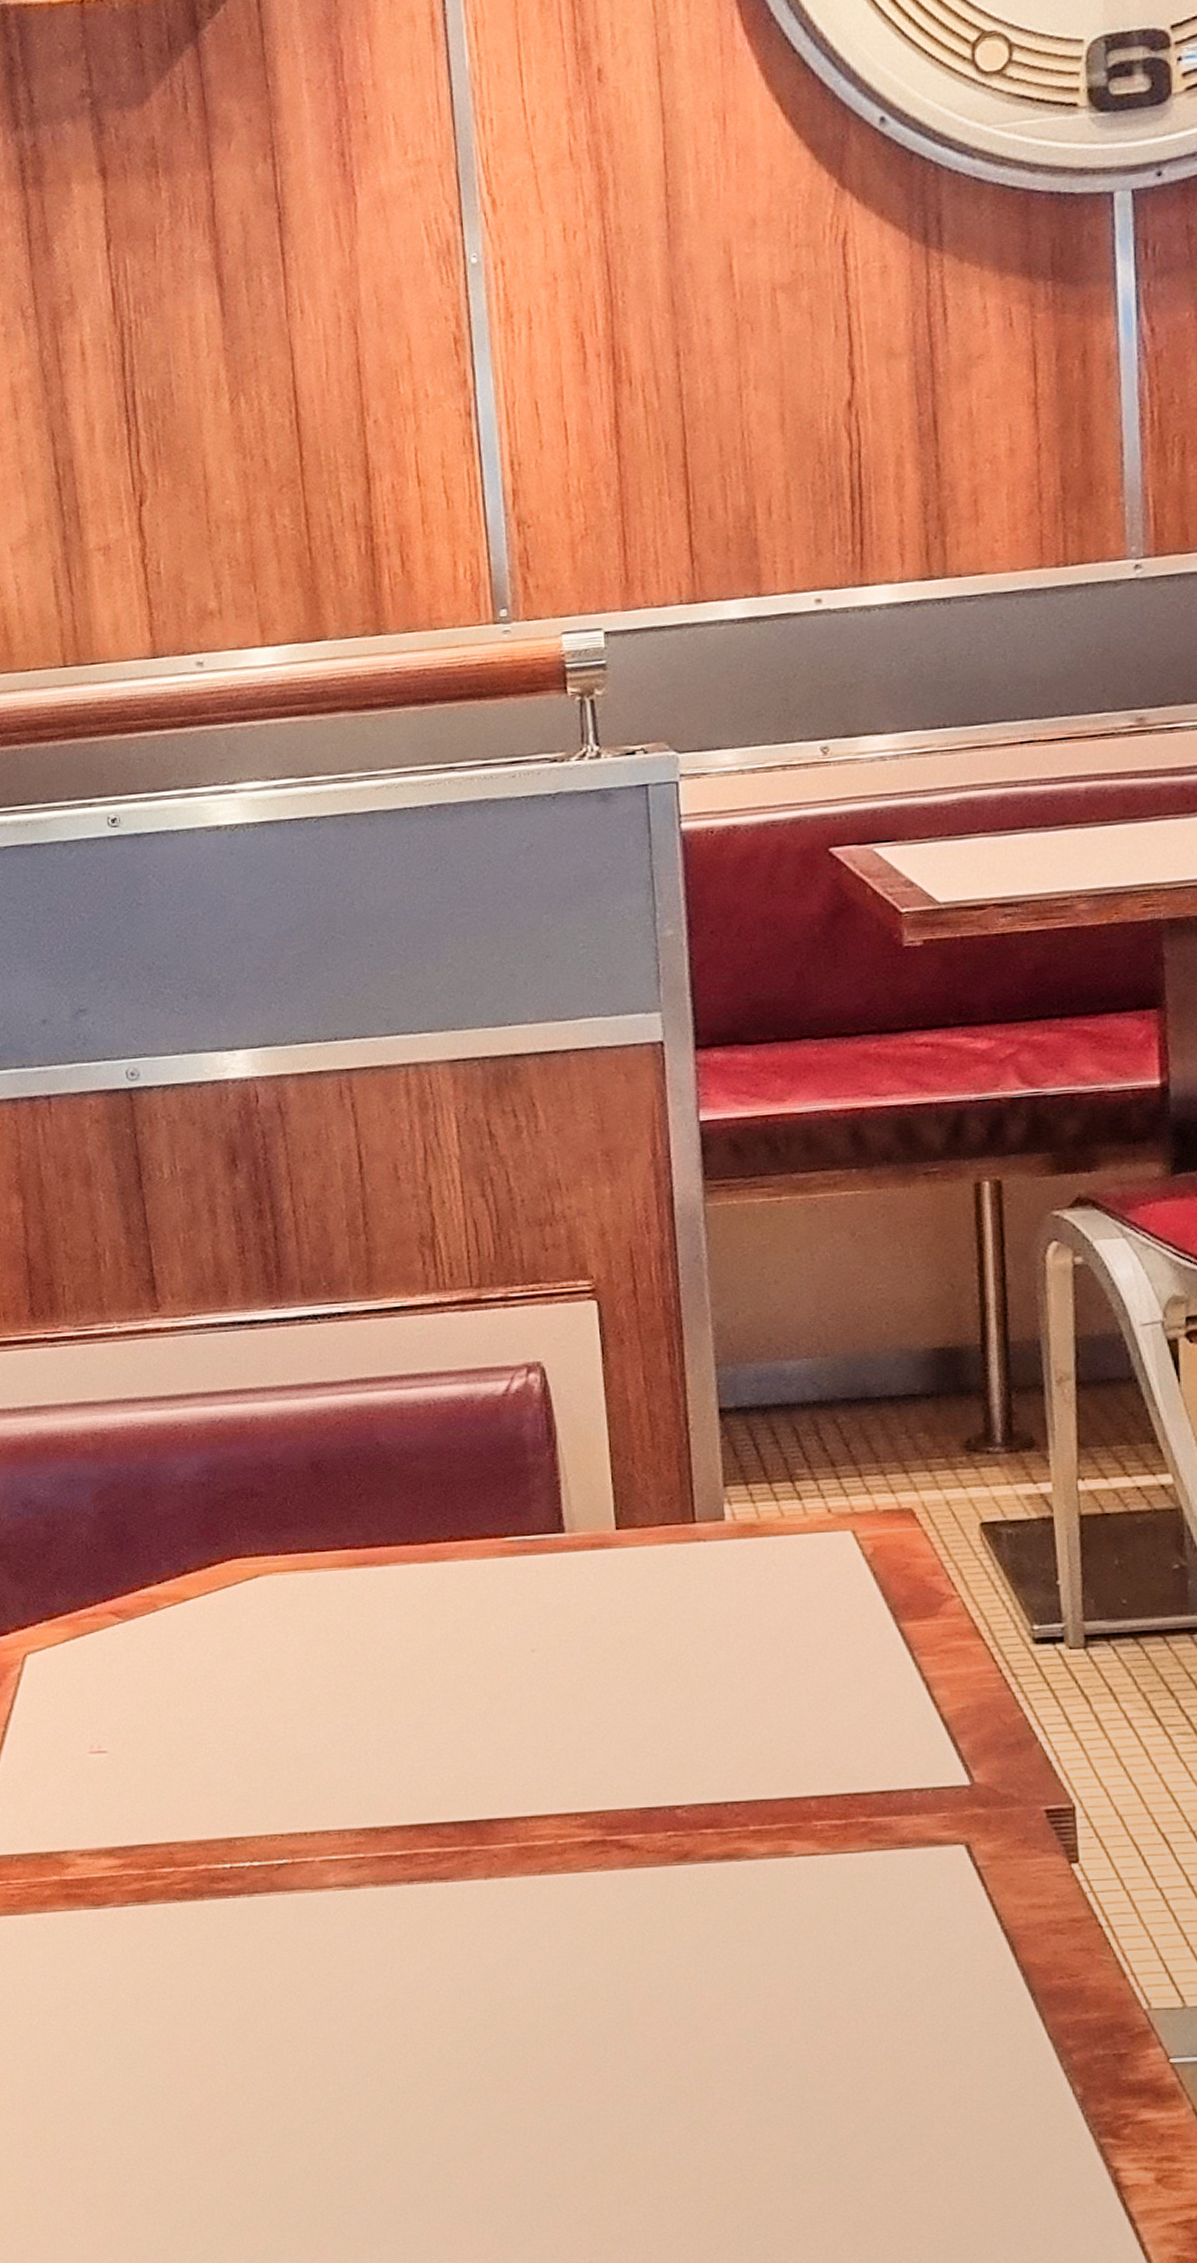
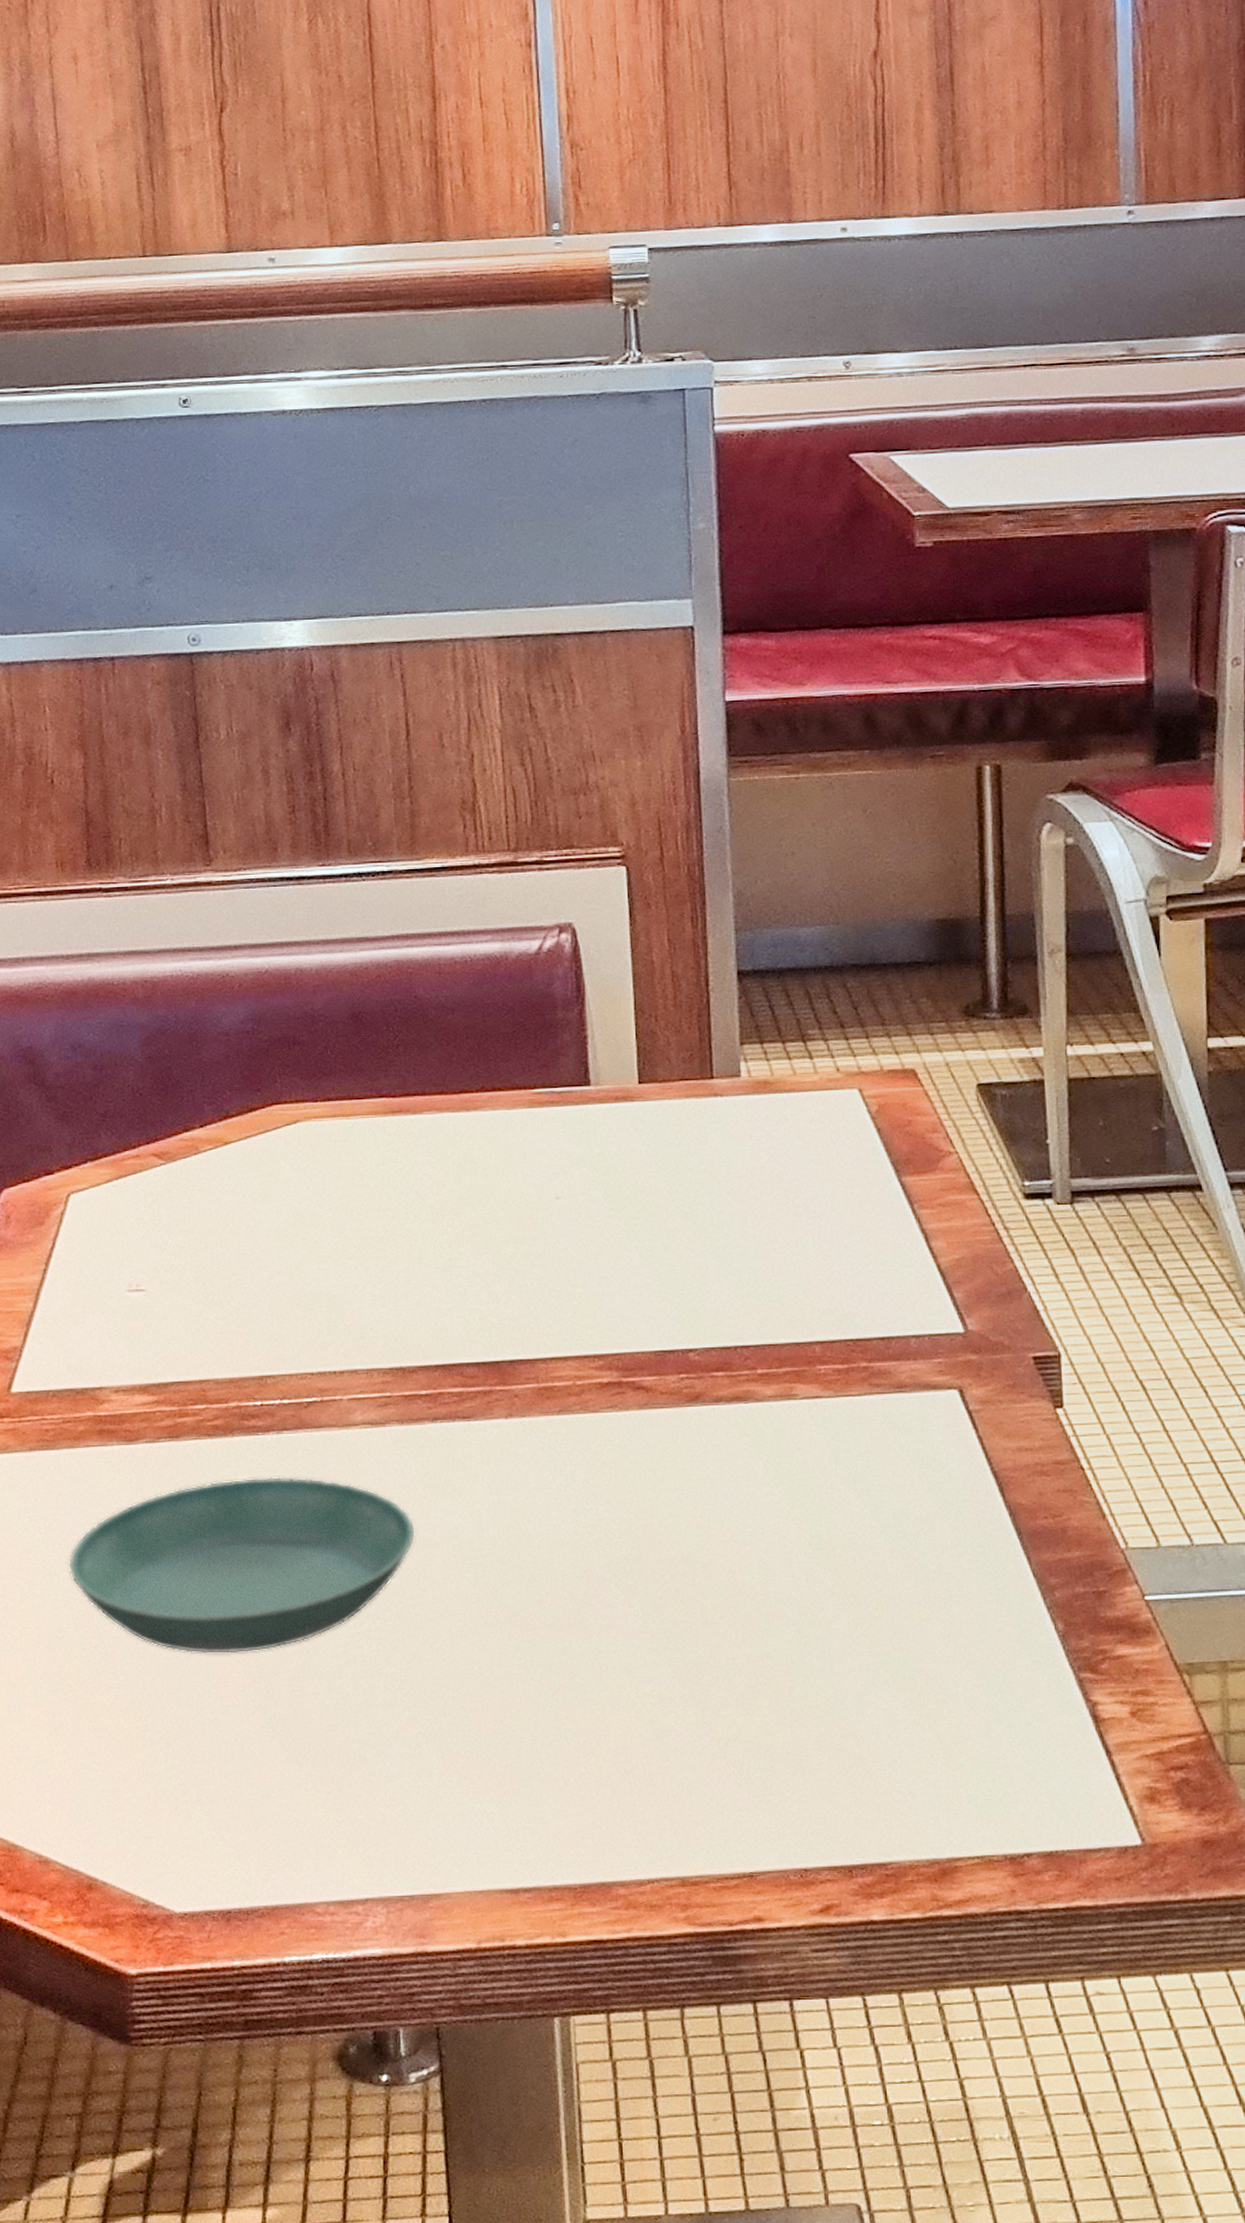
saucer: none [39,1941,395,2119] -> present [68,1477,415,1654]

